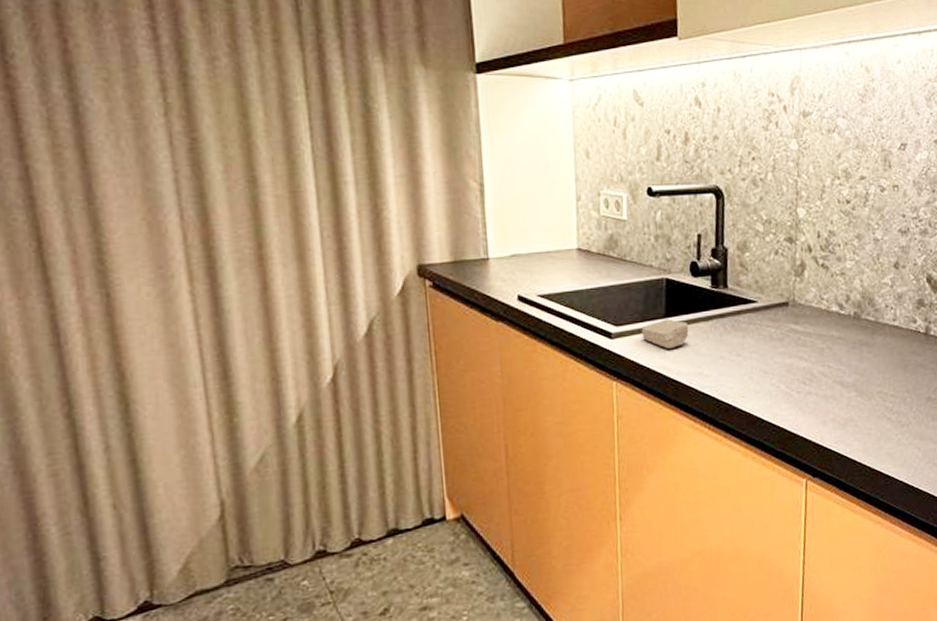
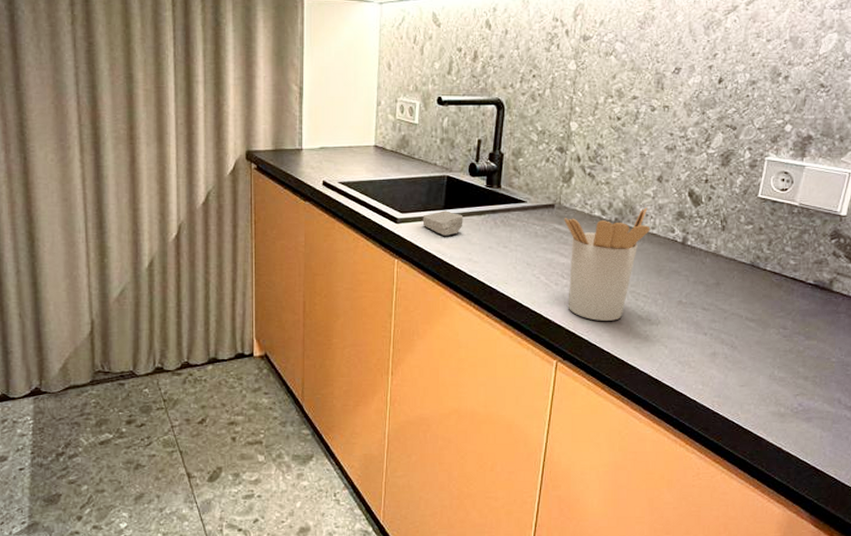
utensil holder: none [800,297,892,429] -> present [564,207,651,321]

